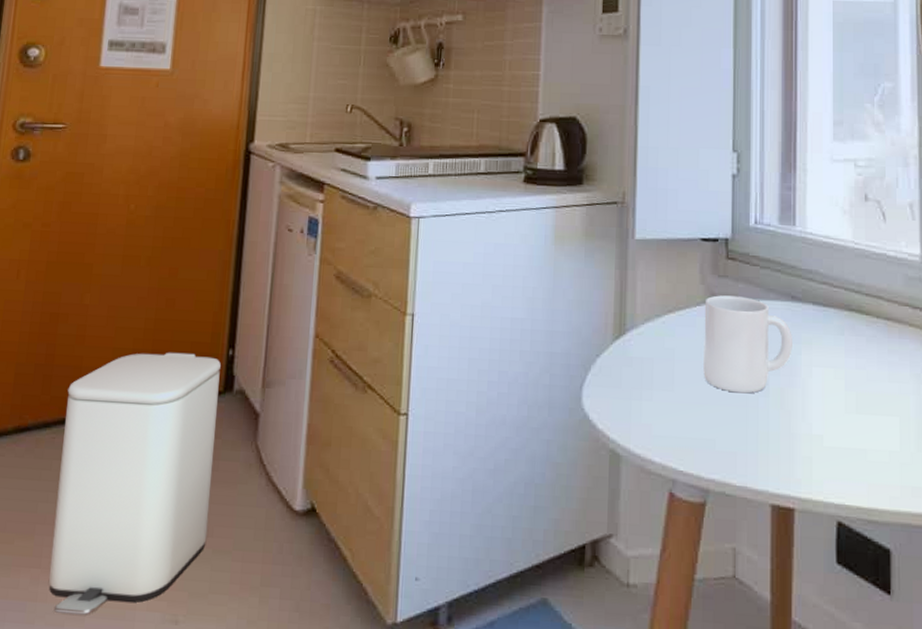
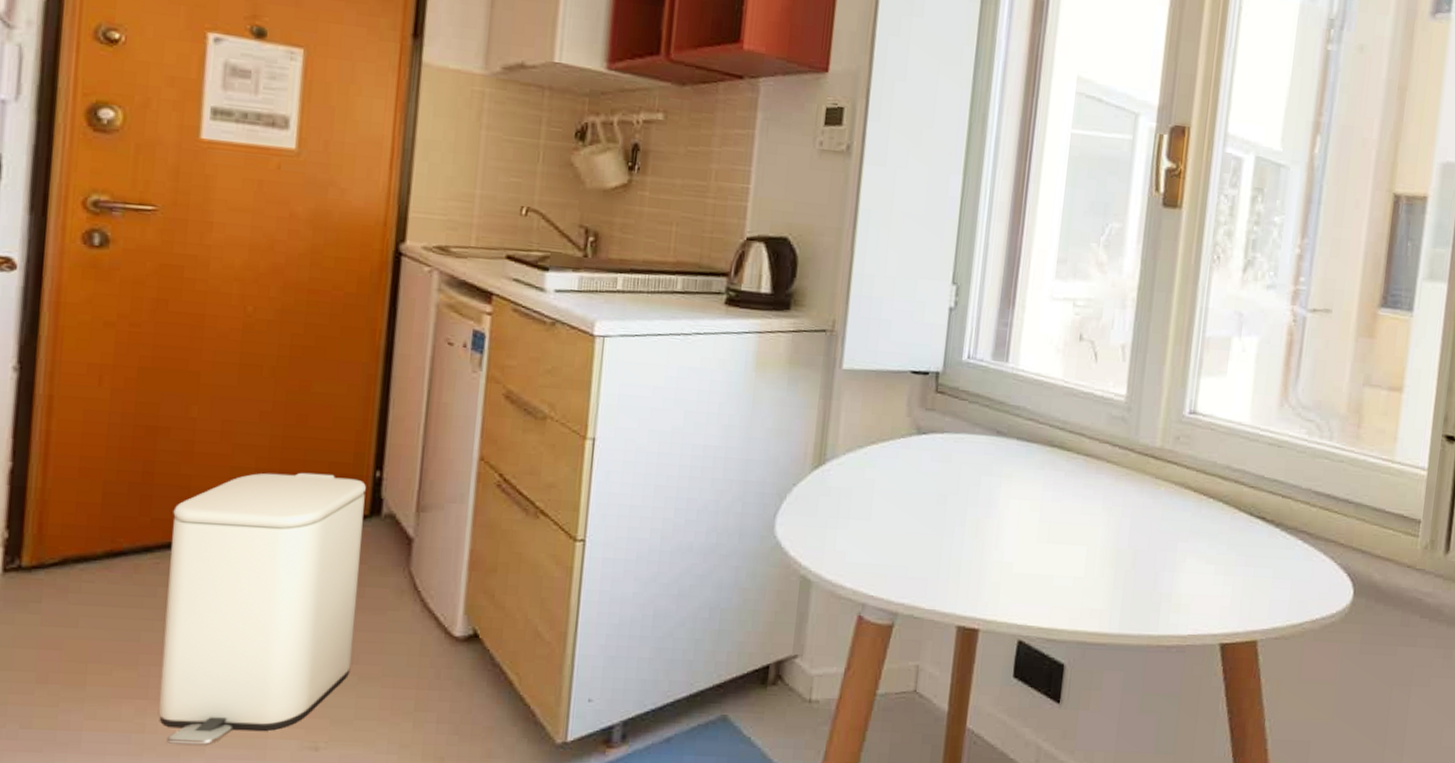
mug: present [703,295,792,394] -> none [902,428,994,523]

